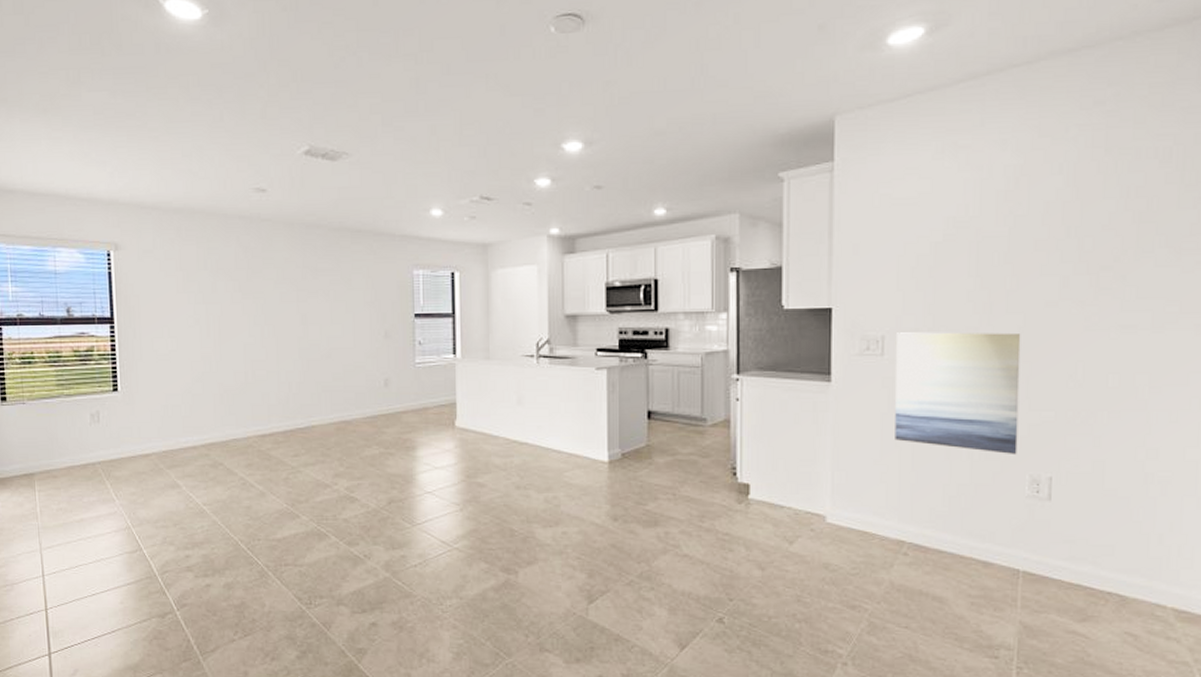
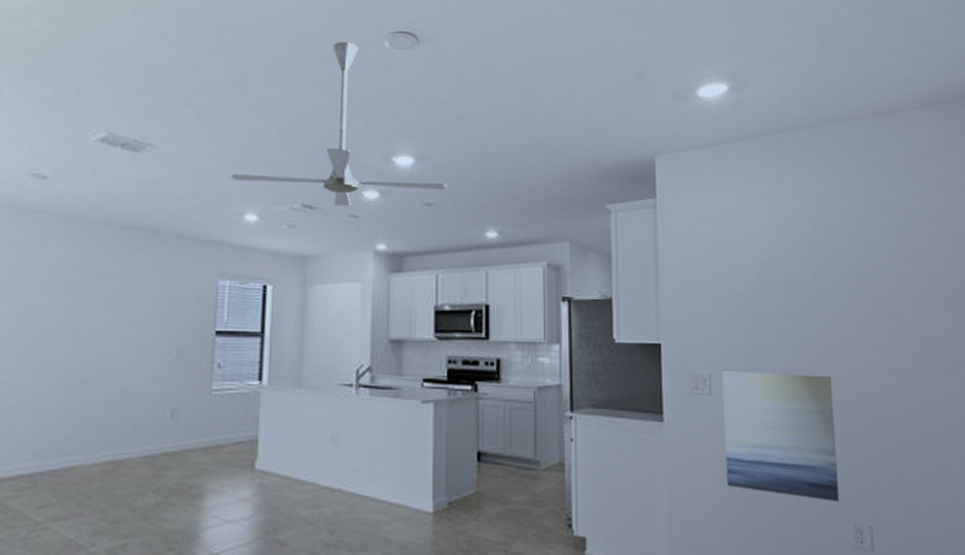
ceiling fan: none [416,31,616,196] -> present [230,41,448,207]

